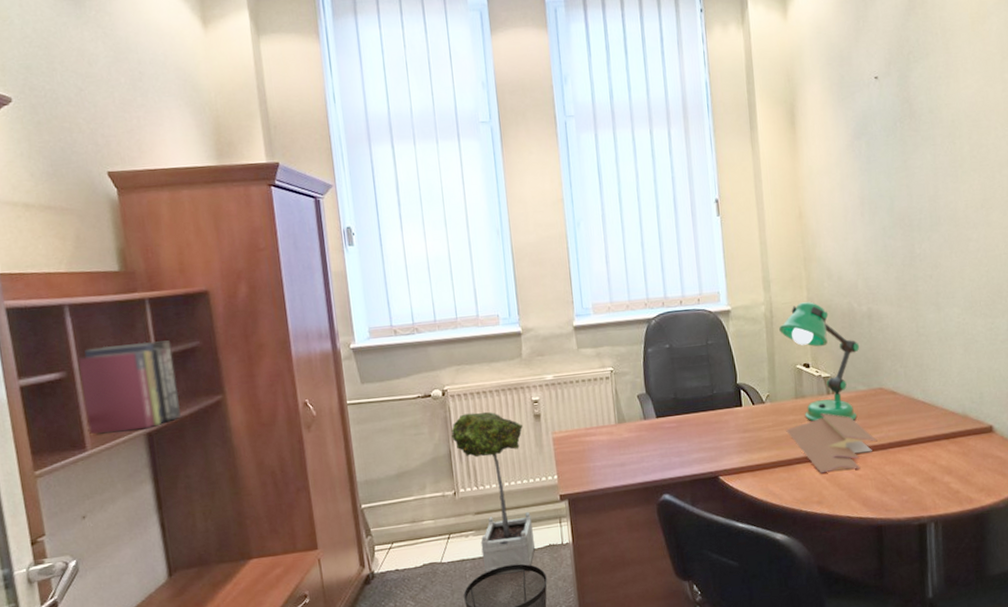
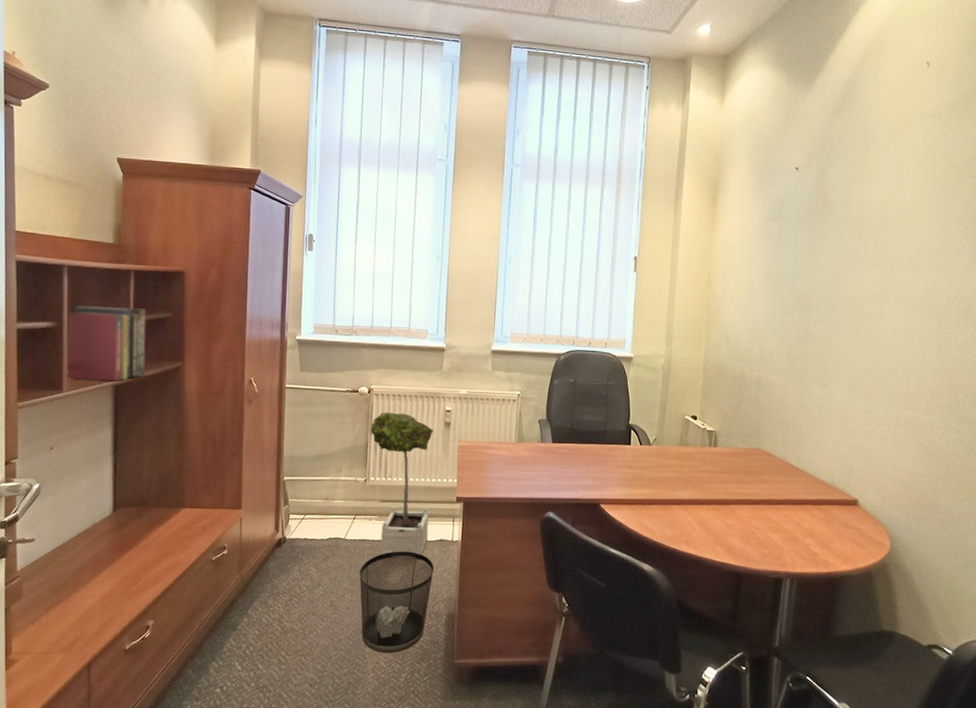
desk lamp: present [779,301,860,422] -> none [674,360,746,474]
papers: present [786,413,877,474] -> none [667,463,749,519]

